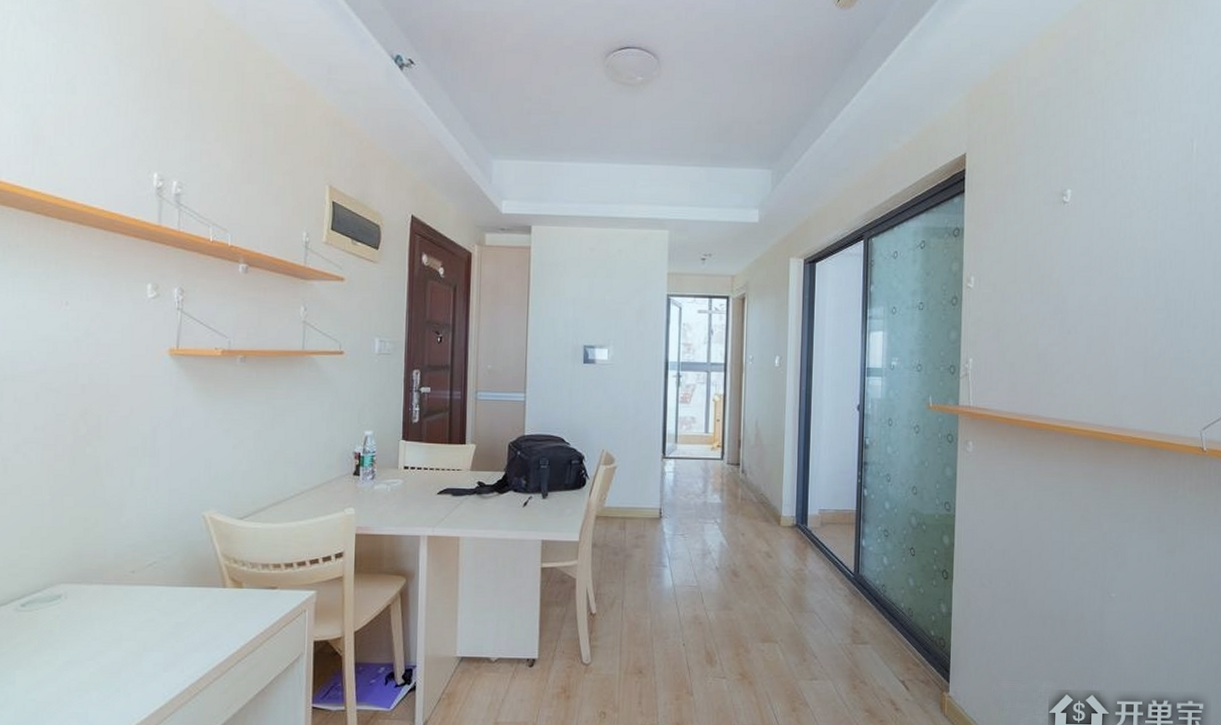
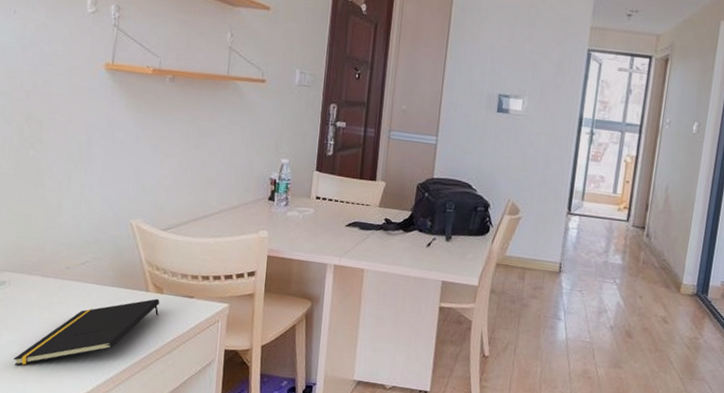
notepad: none [72,594,240,689] -> present [14,298,160,366]

